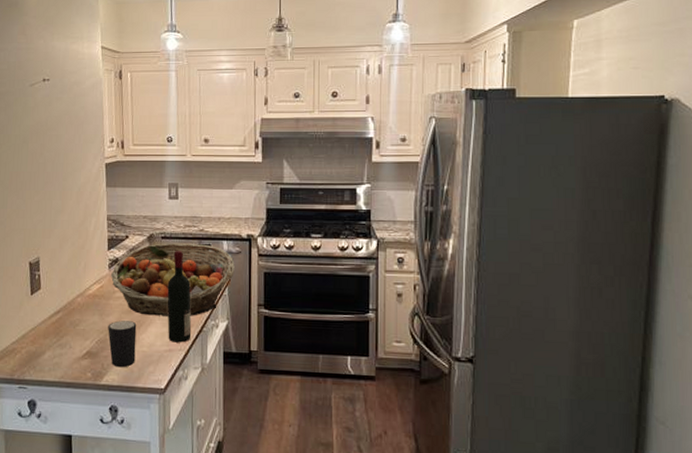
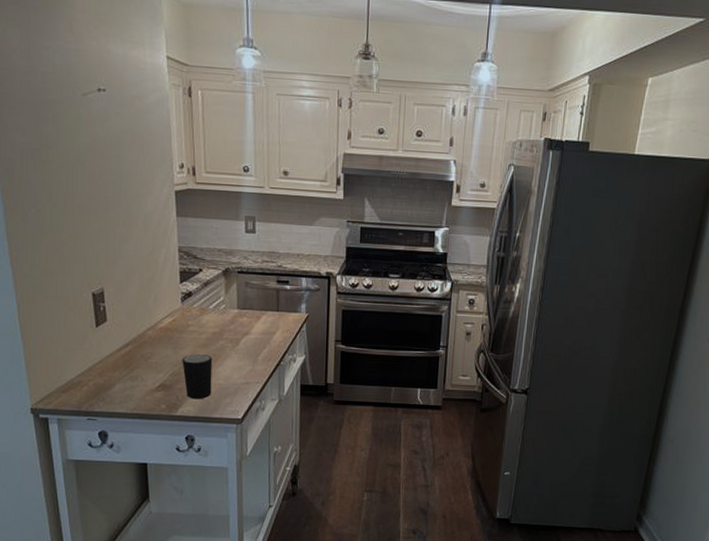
fruit basket: present [110,243,235,316] -> none [183,278,313,351]
wine bottle: present [167,250,192,343] -> none [244,285,269,376]

